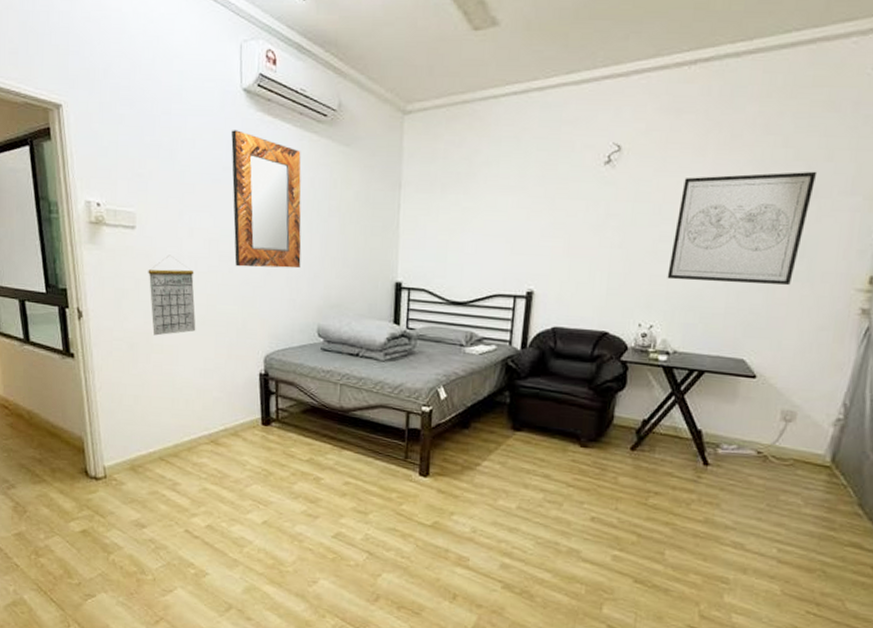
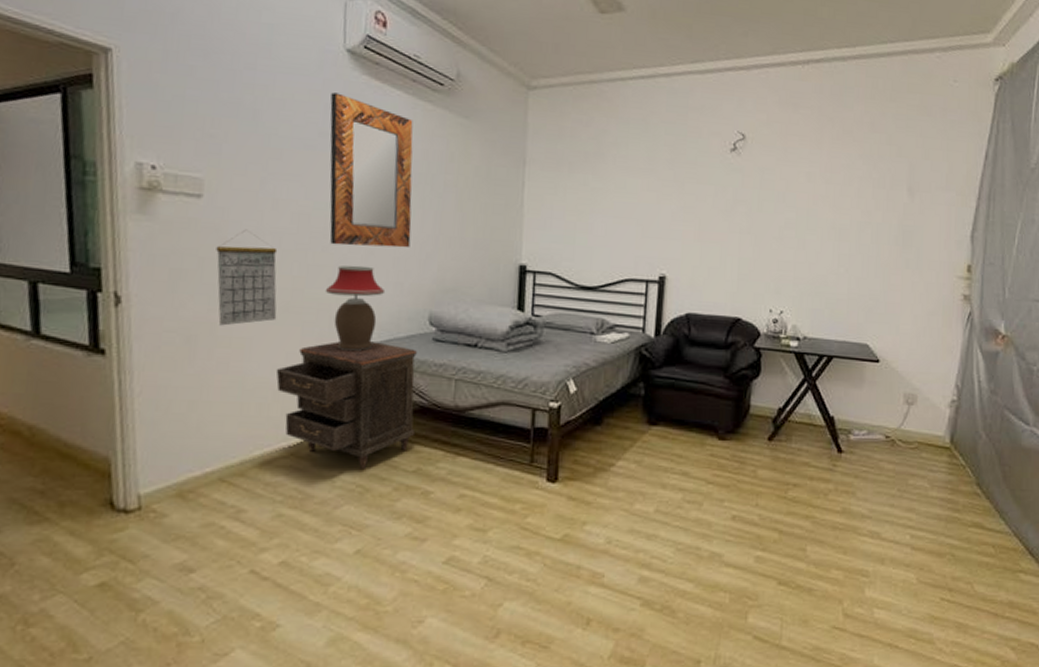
nightstand: none [197,350,308,457] -> present [275,341,417,469]
table lamp: none [232,284,281,359] -> present [325,265,386,352]
wall art: present [667,171,818,285] -> none [794,167,918,272]

